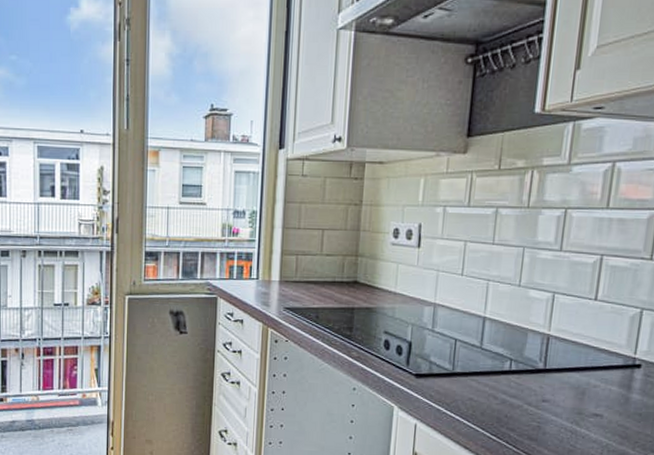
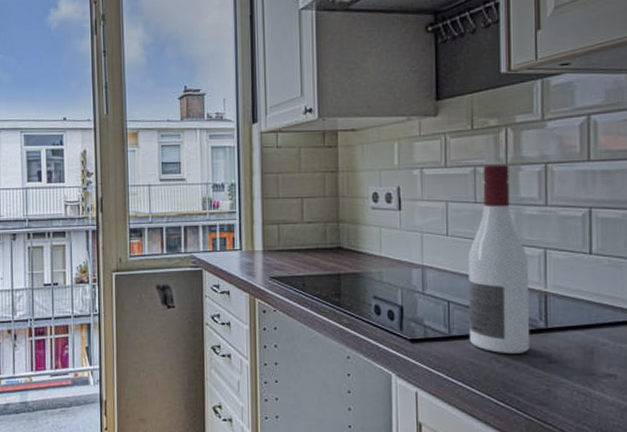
wine bottle: none [471,207,537,392] -> present [468,165,530,355]

